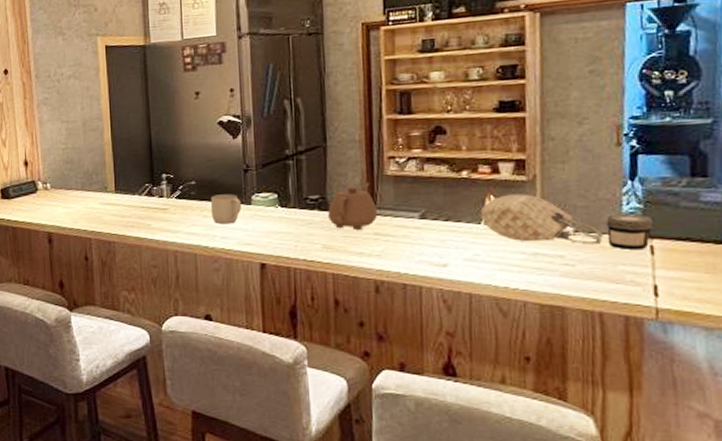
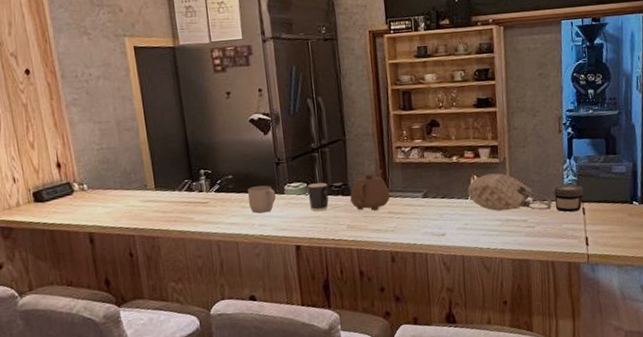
mug: none [277,194,303,227] -> present [307,182,329,212]

